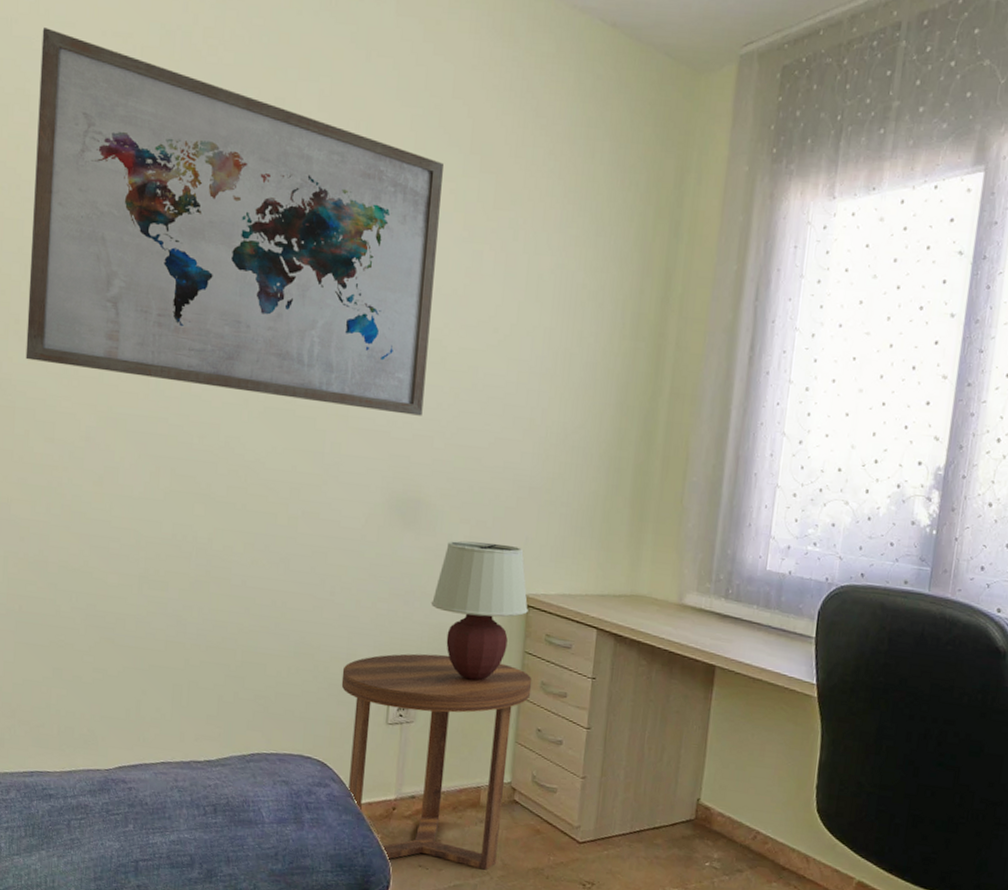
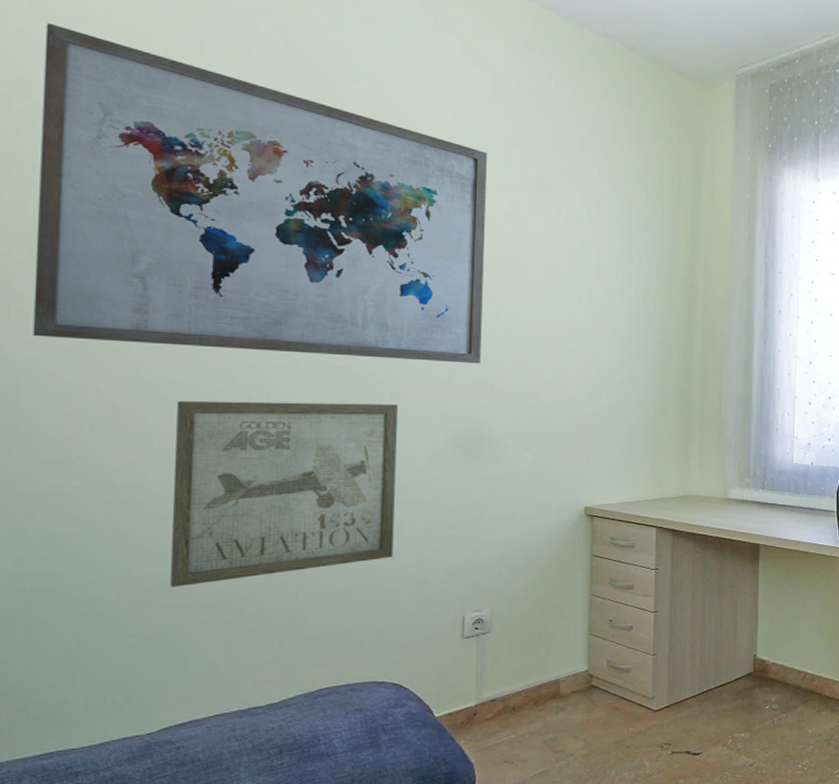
wall art: none [128,435,338,628] -> present [169,400,398,587]
side table: present [341,653,532,870] -> none [413,568,601,763]
table lamp: present [430,540,528,681] -> none [500,466,593,587]

